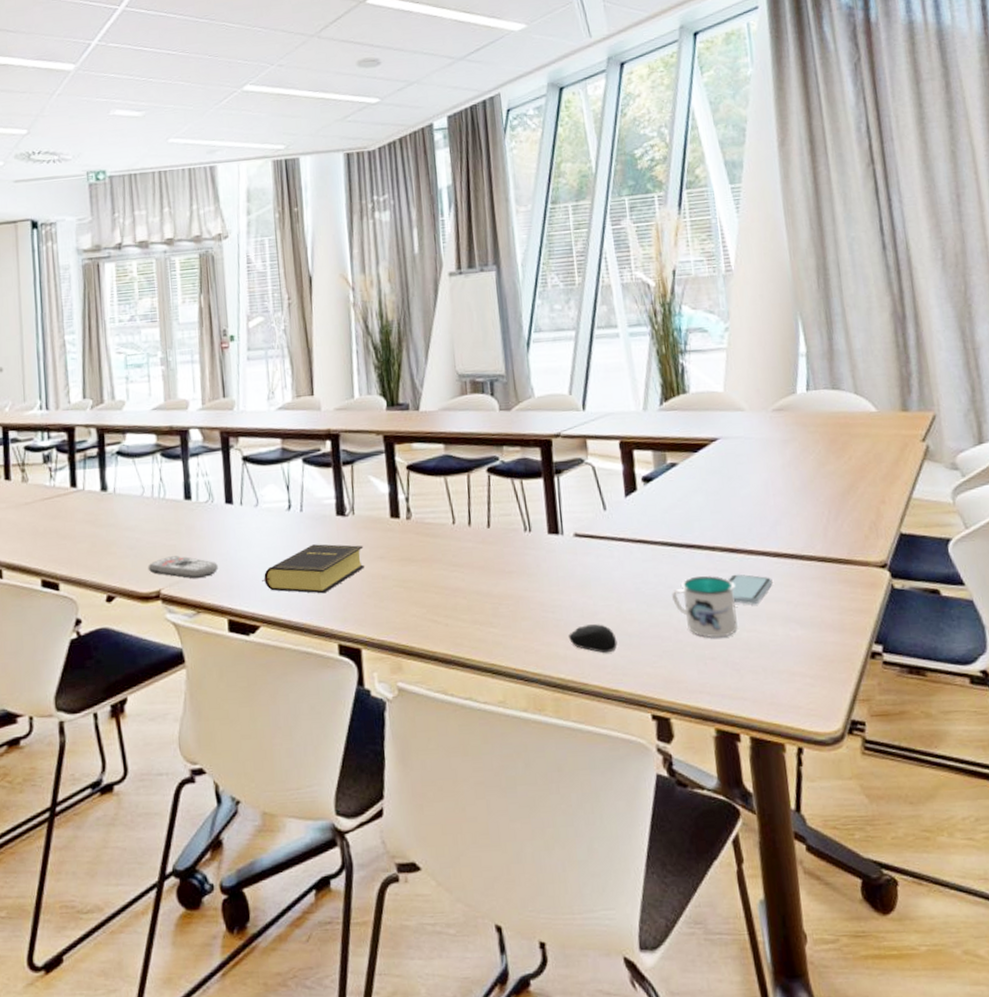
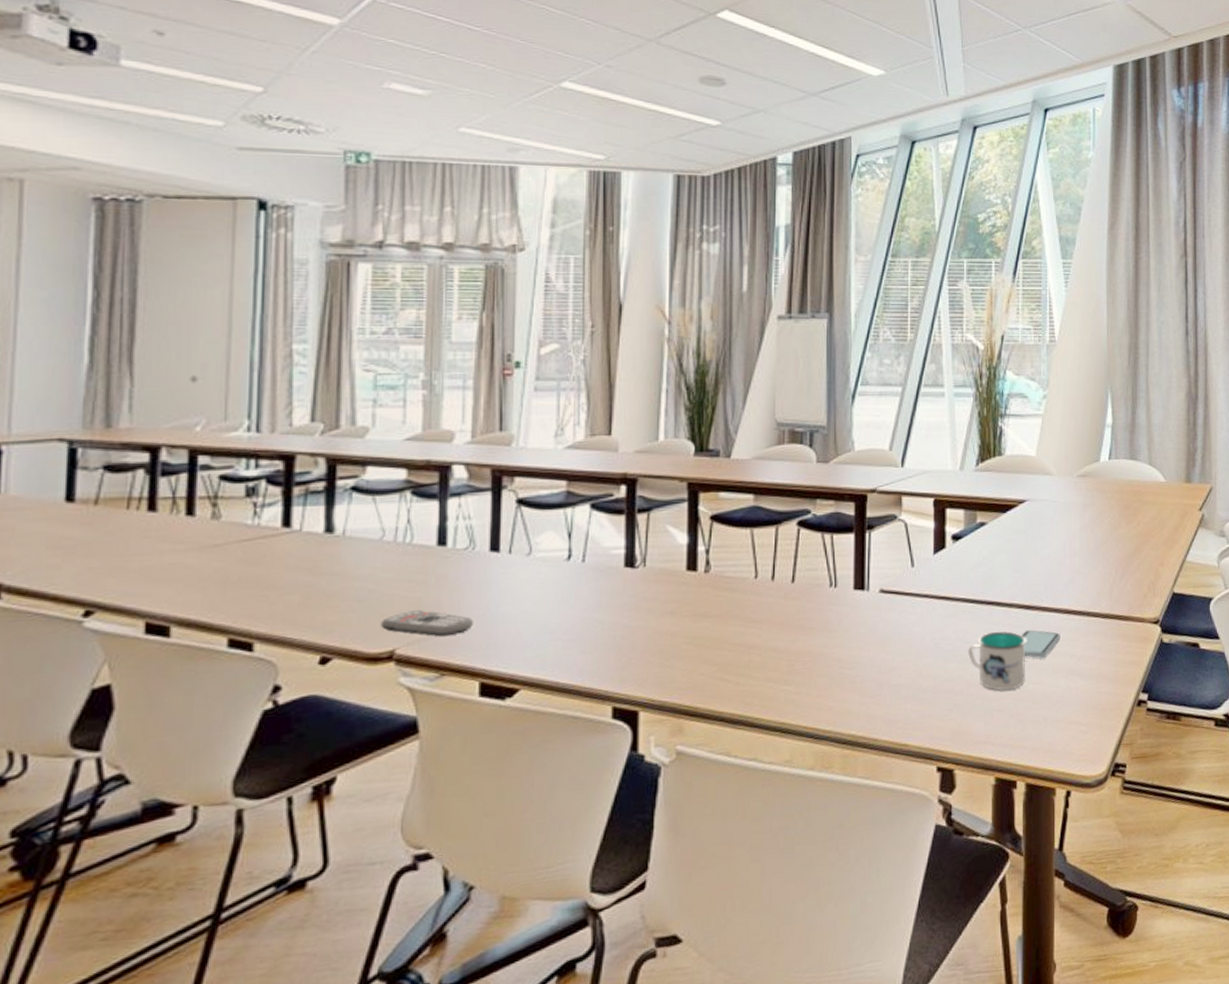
book: present [262,544,365,594] -> none [527,598,653,652]
computer mouse: present [568,624,618,653] -> none [863,679,911,709]

